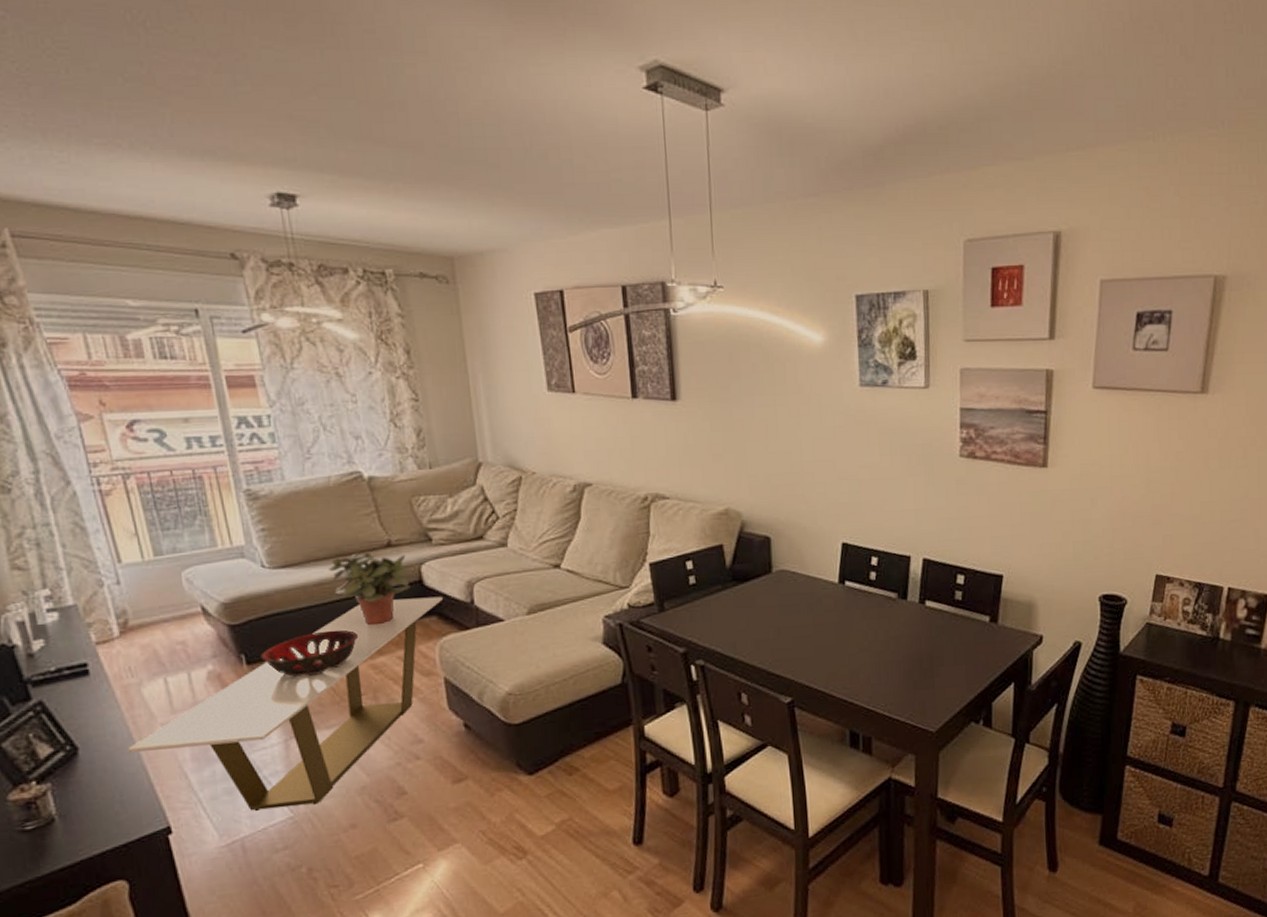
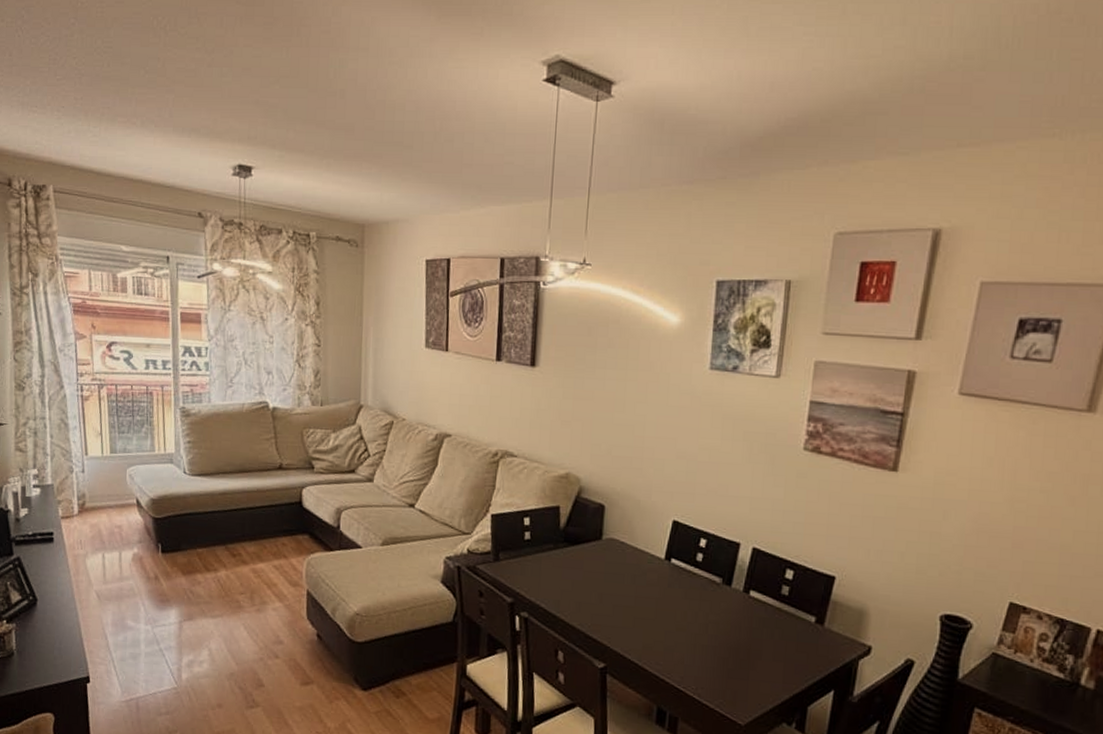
coffee table: present [127,596,444,812] -> none [70,515,316,681]
decorative bowl: present [260,629,359,677] -> none [172,534,247,570]
potted plant: present [329,552,411,626] -> none [232,471,293,536]

